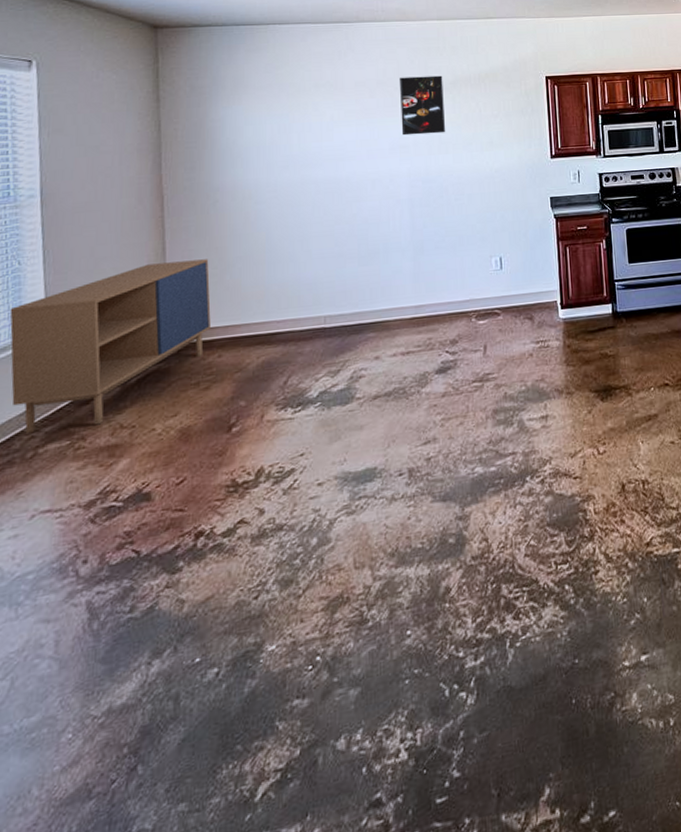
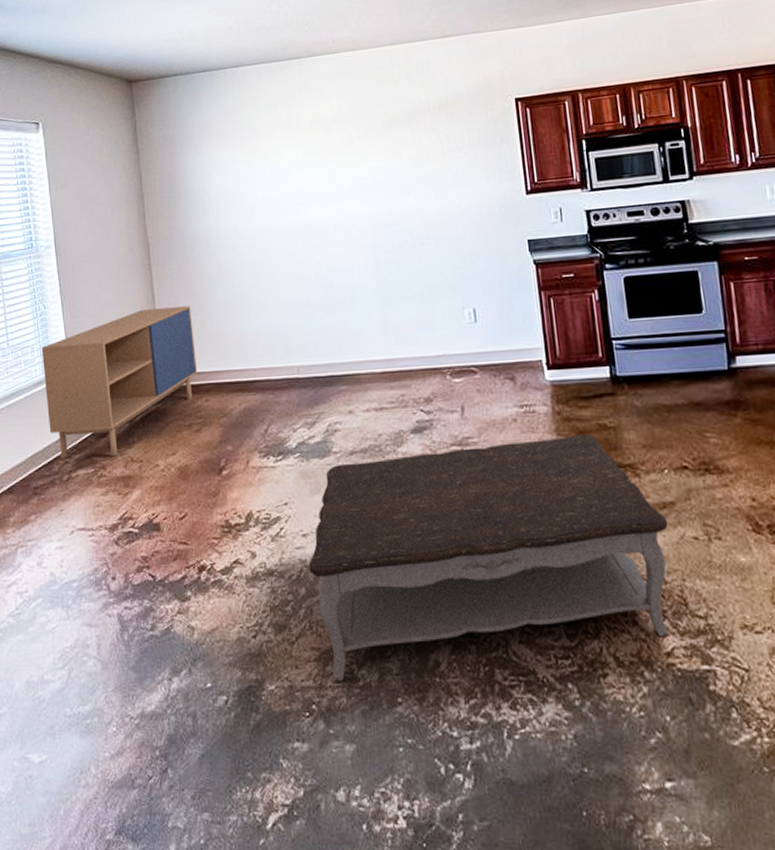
coffee table: none [322,363,652,629] -> present [308,434,669,682]
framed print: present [399,75,446,136] -> none [354,107,407,176]

